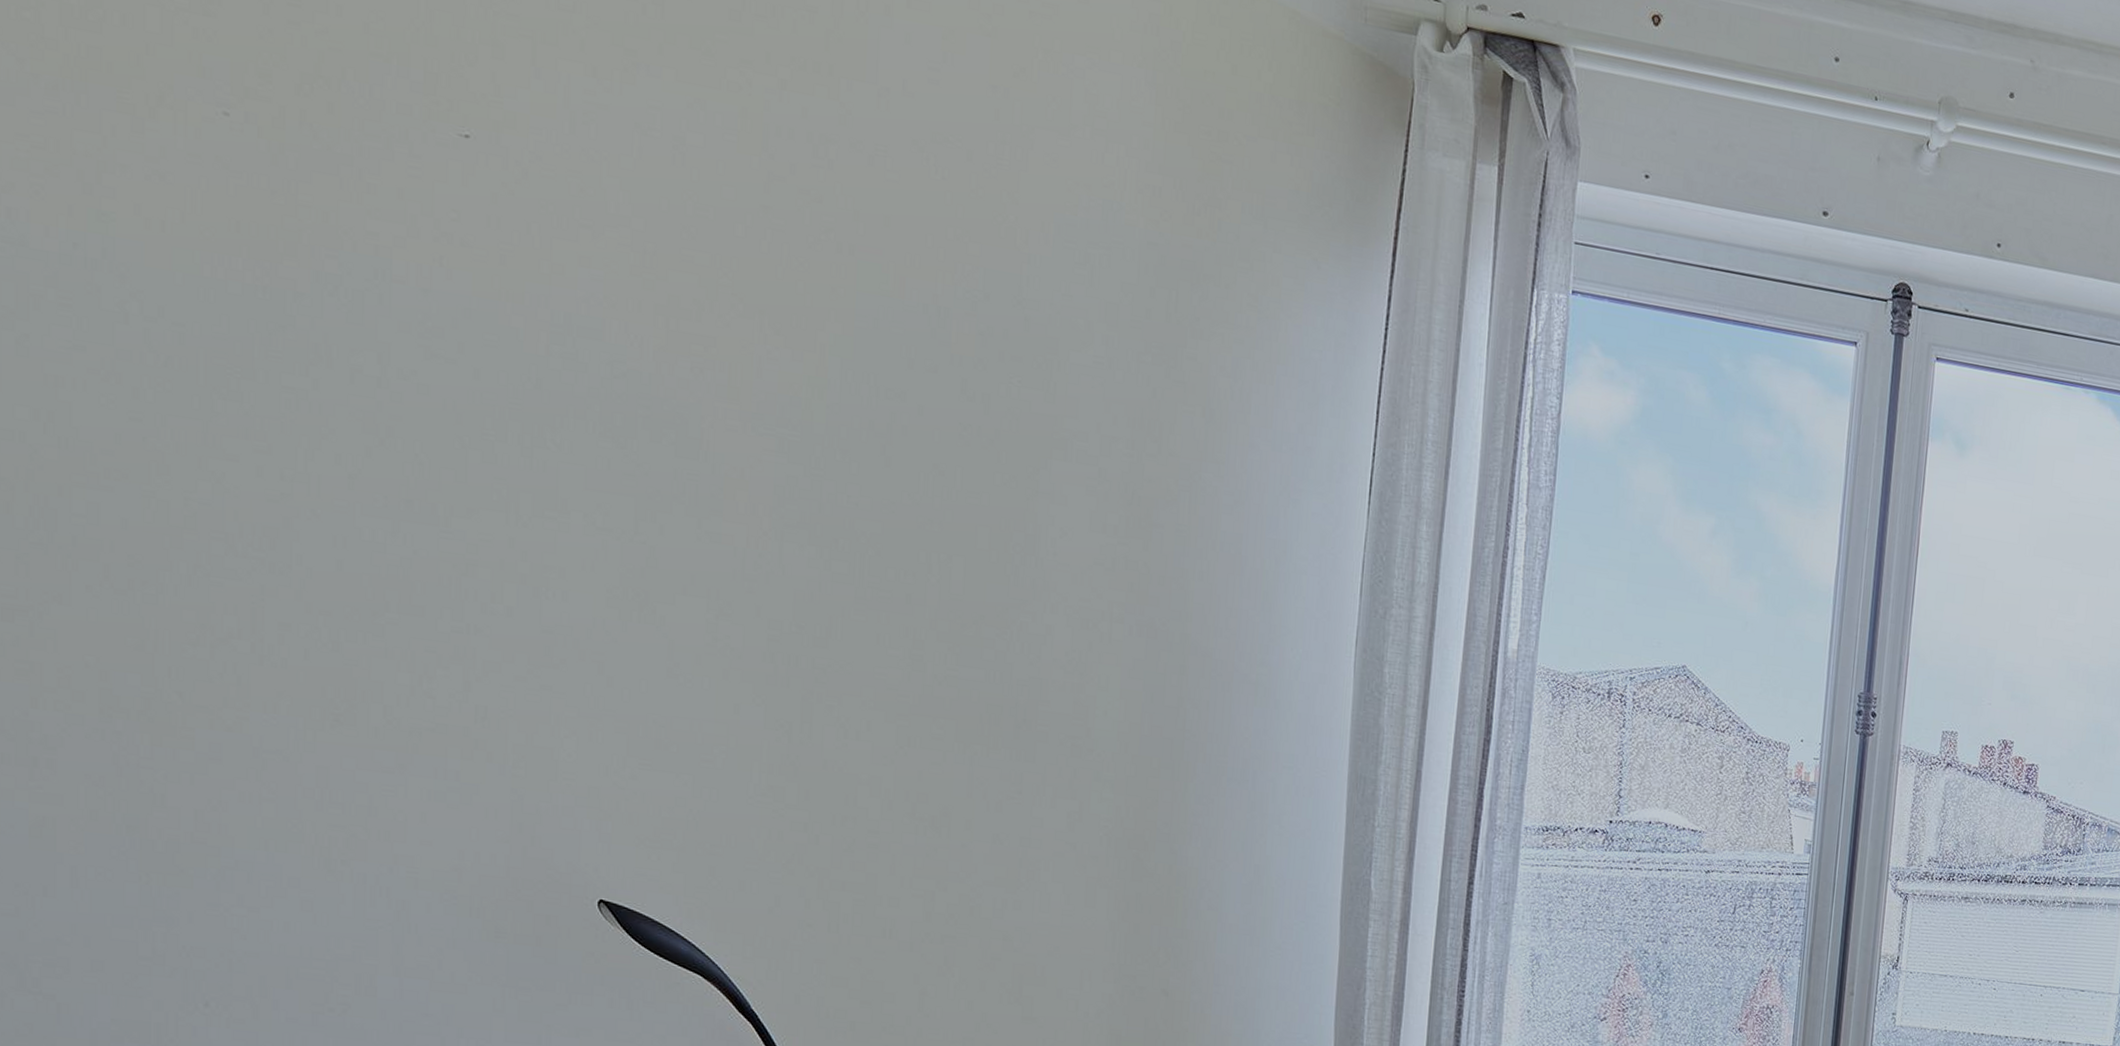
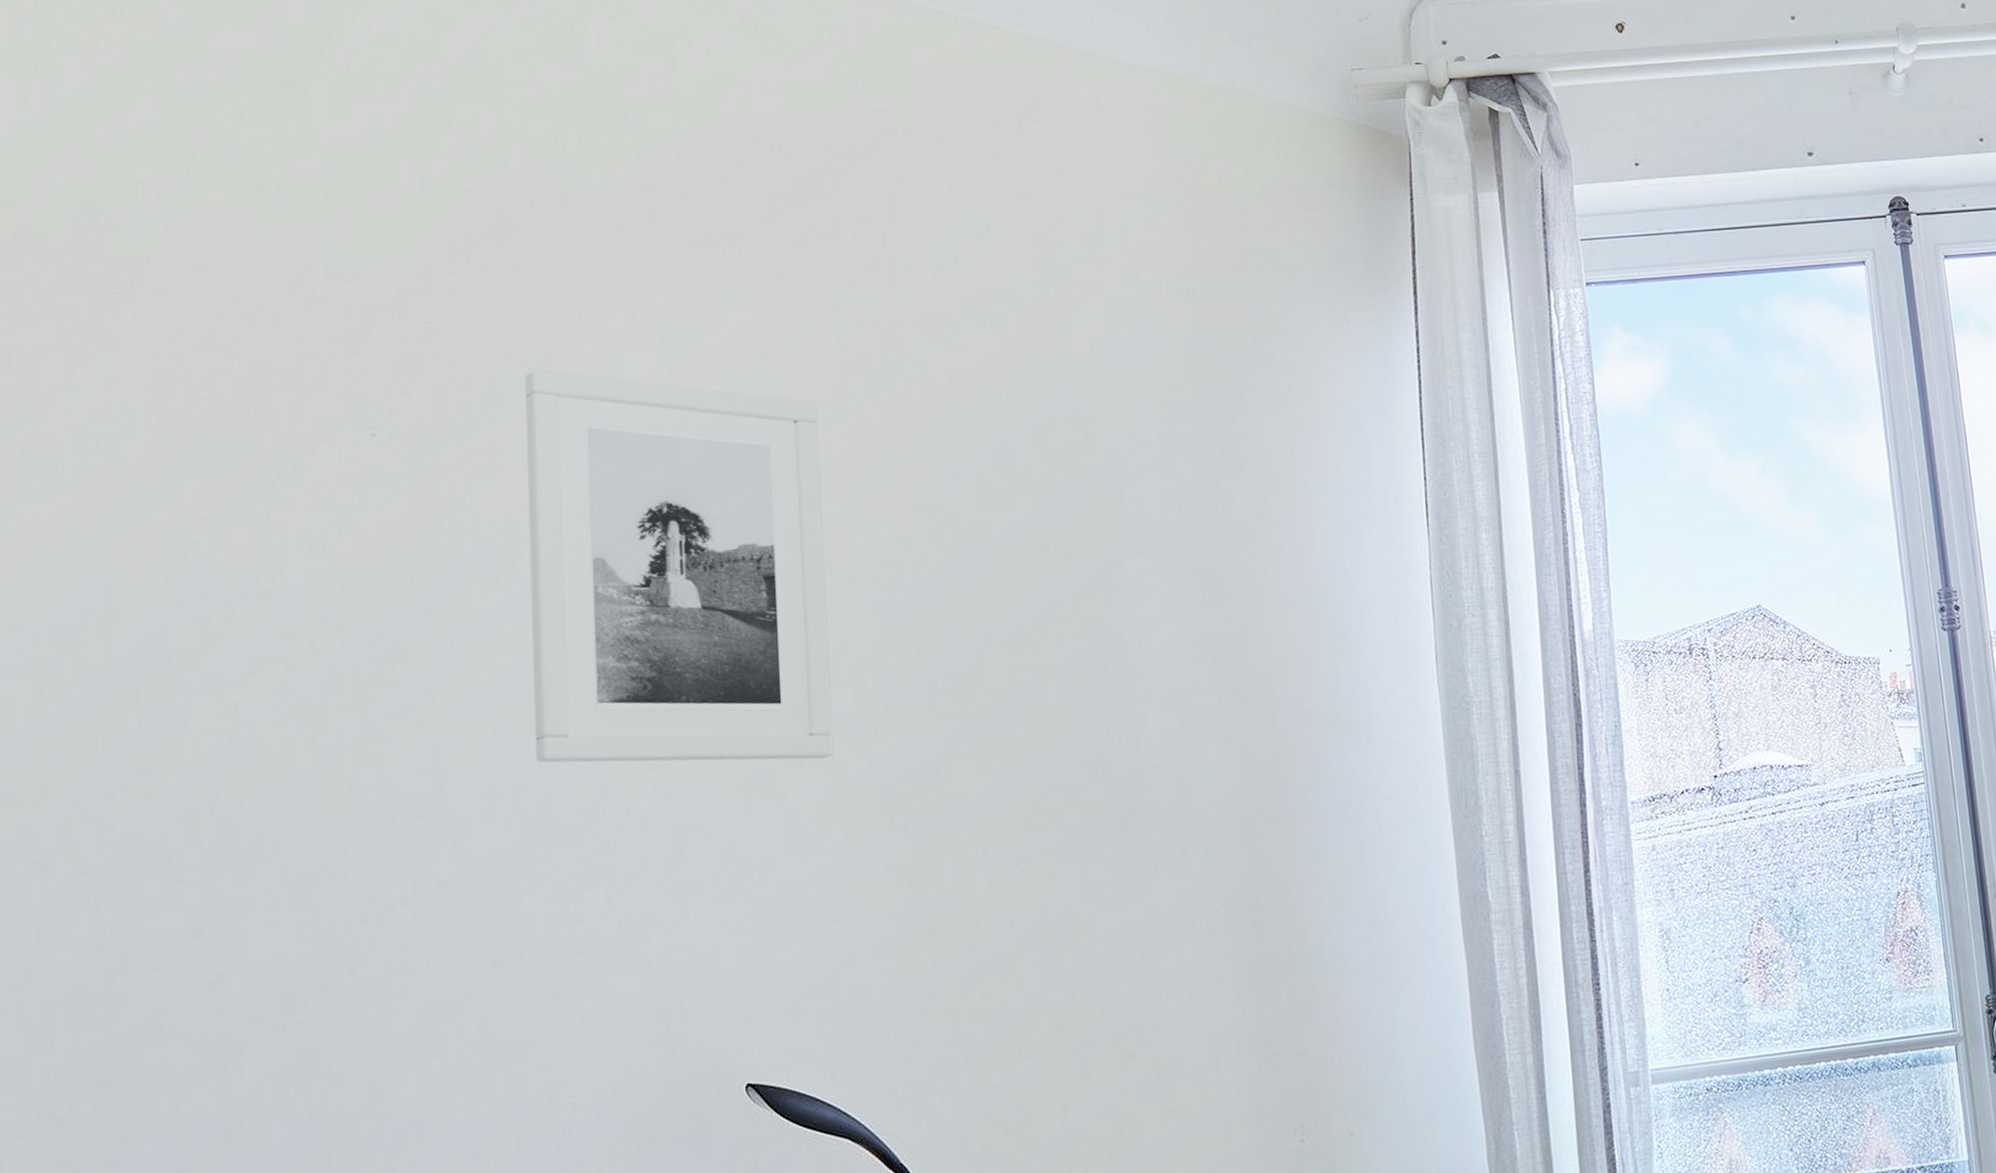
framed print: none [394,87,736,592] -> present [525,370,834,763]

